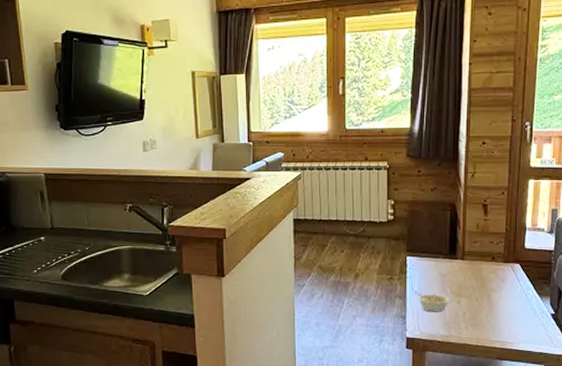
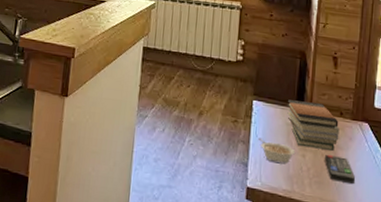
book stack: none [440,251,492,294] -> present [287,99,340,151]
remote control: none [479,297,508,321] -> present [325,154,355,184]

